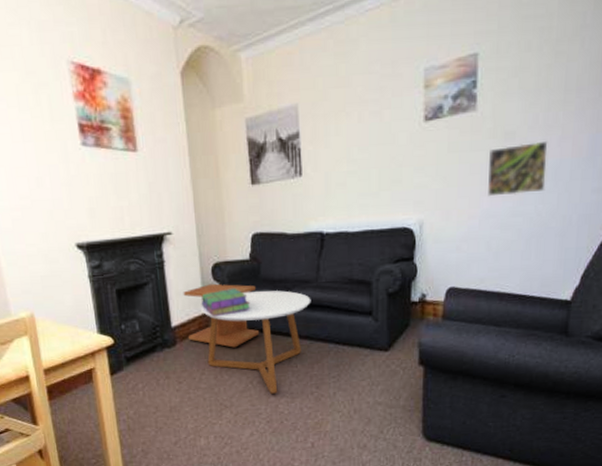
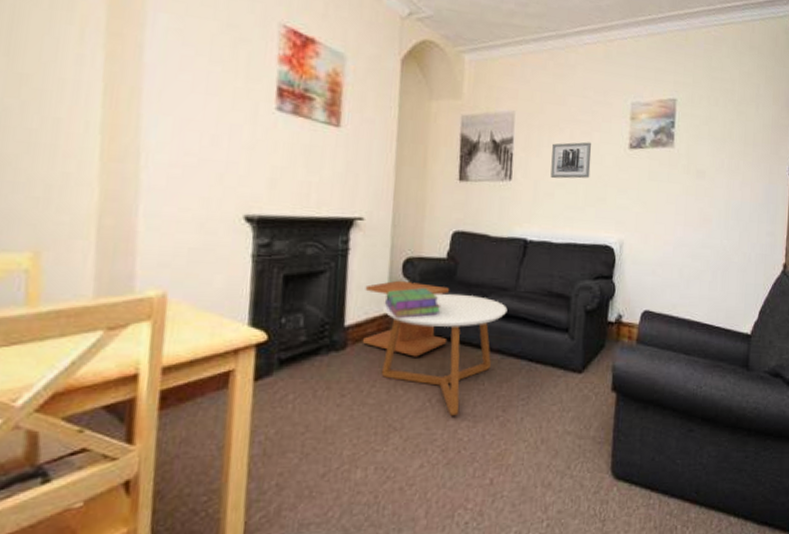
wall art: none [339,122,383,168] -> present [550,142,592,179]
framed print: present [488,140,548,197] -> none [681,182,731,229]

